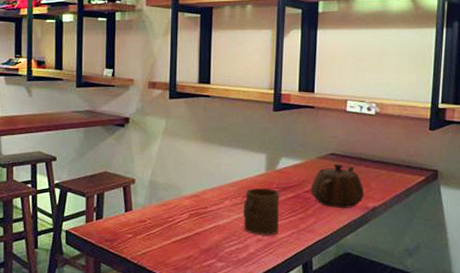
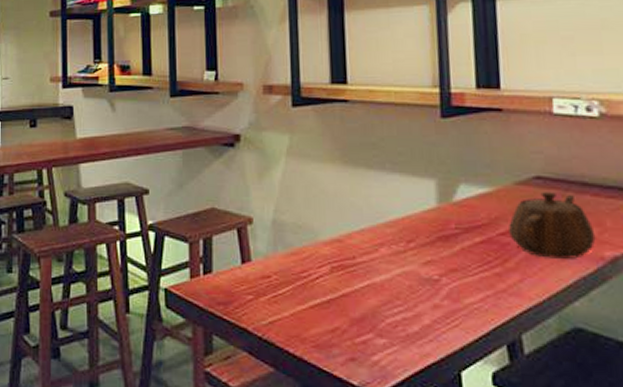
cup: present [242,188,279,235] -> none [408,228,465,299]

